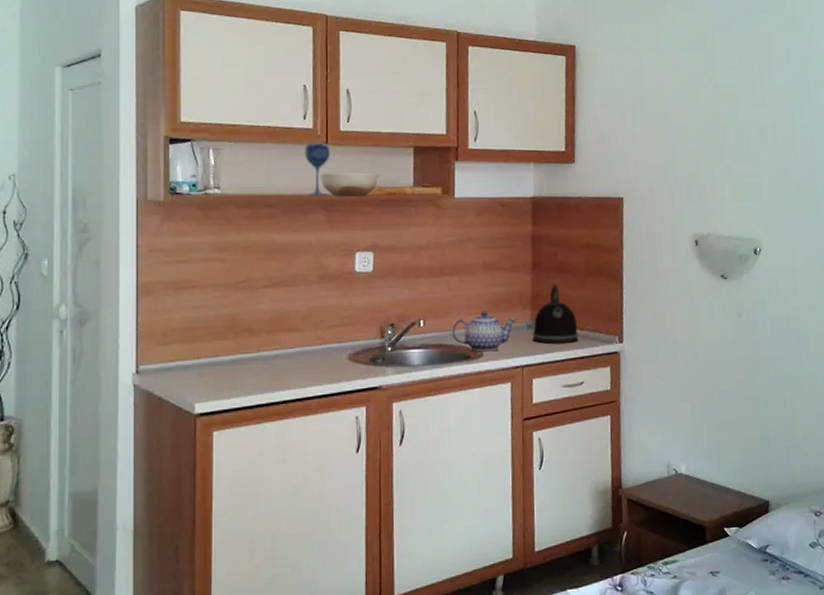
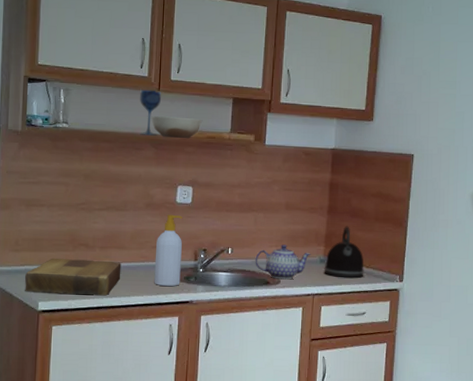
cutting board: none [175,347,294,393] -> present [24,258,121,296]
soap bottle: none [333,286,366,372] -> present [154,214,183,287]

